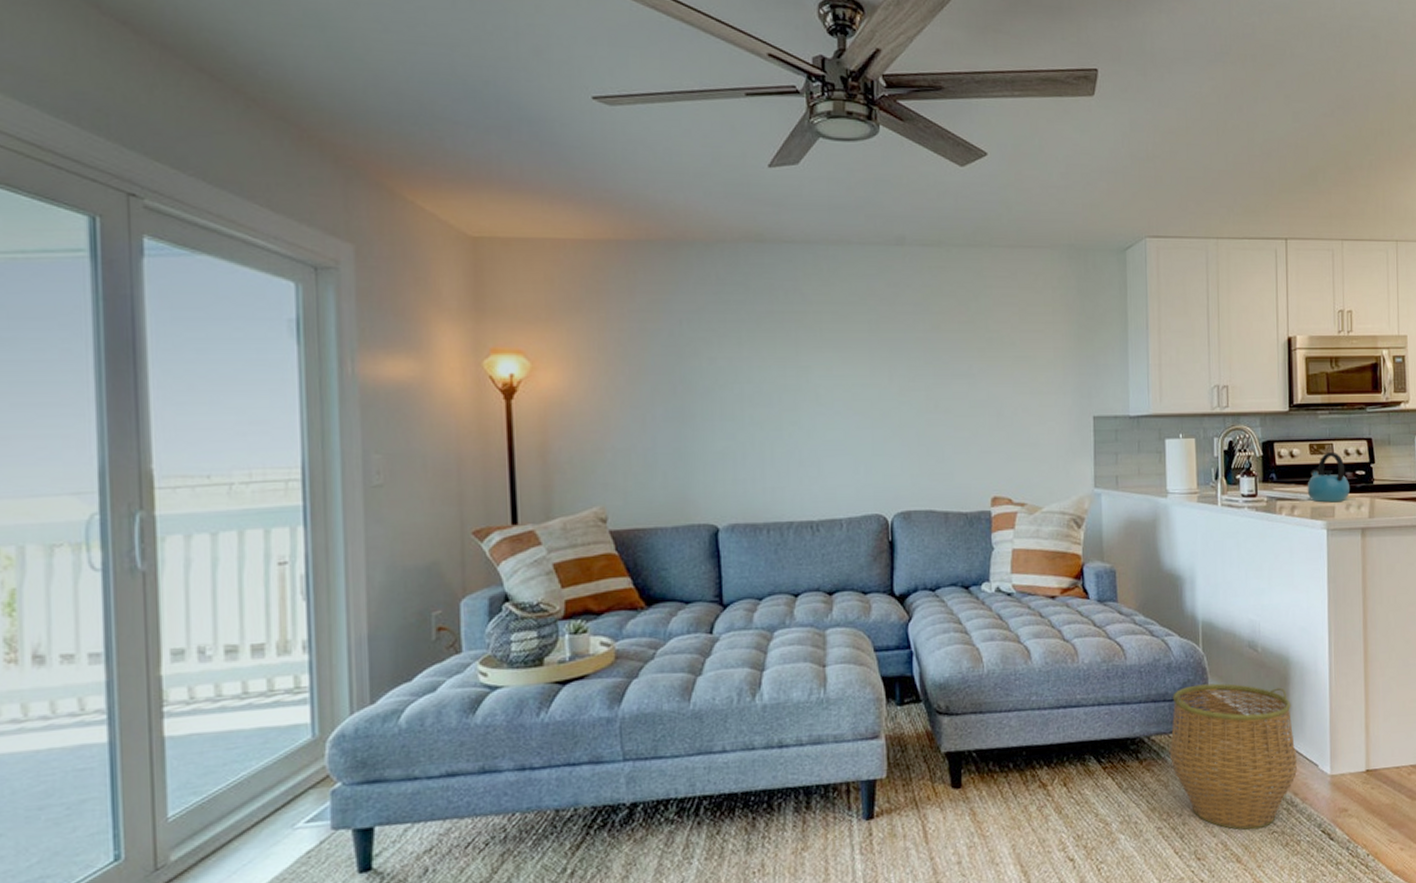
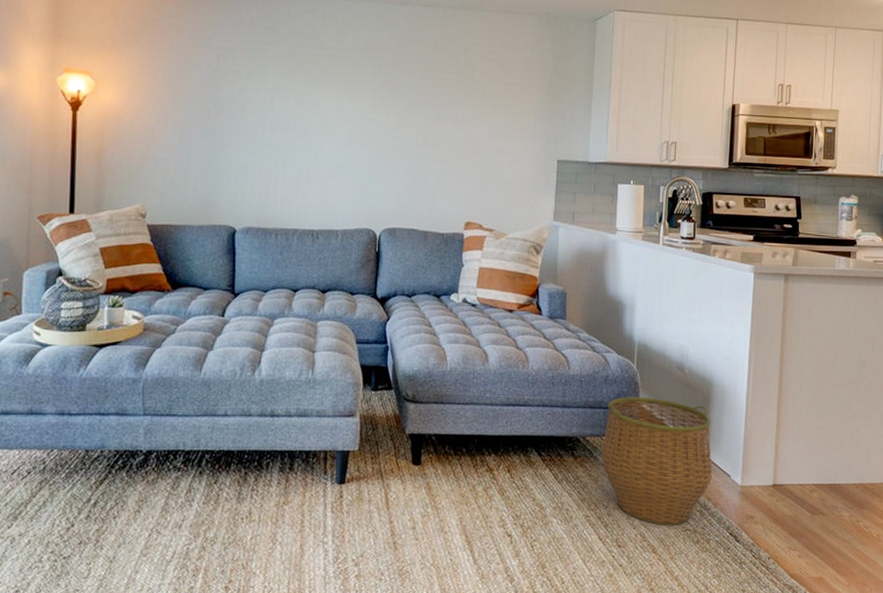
kettle: present [1307,451,1351,504] -> none [739,206,778,251]

